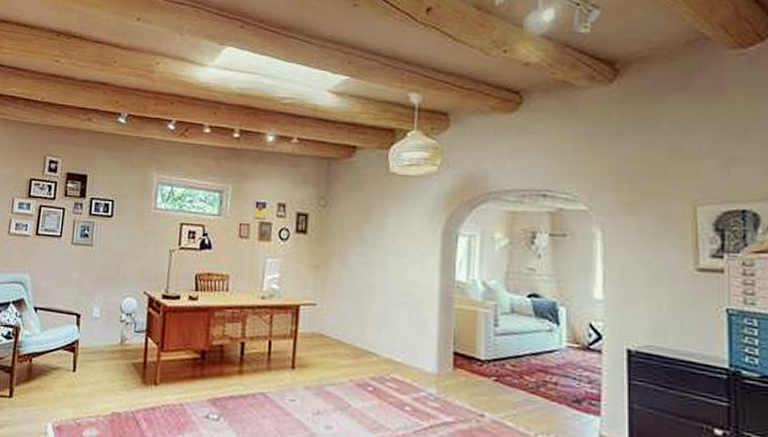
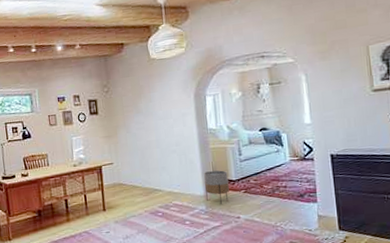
planter: none [439,340,474,391] -> present [204,170,229,204]

